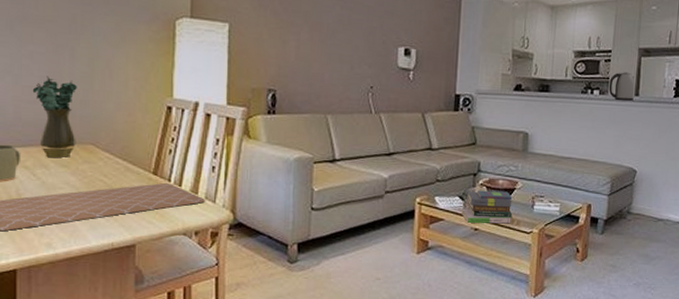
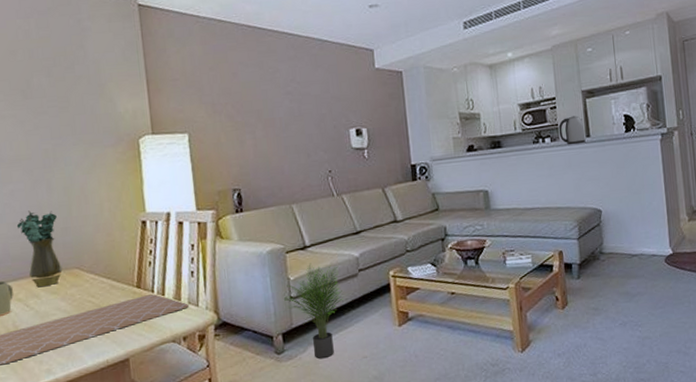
potted plant: none [305,177,365,275] -> present [284,263,343,359]
books: present [461,190,513,224] -> none [435,251,486,289]

